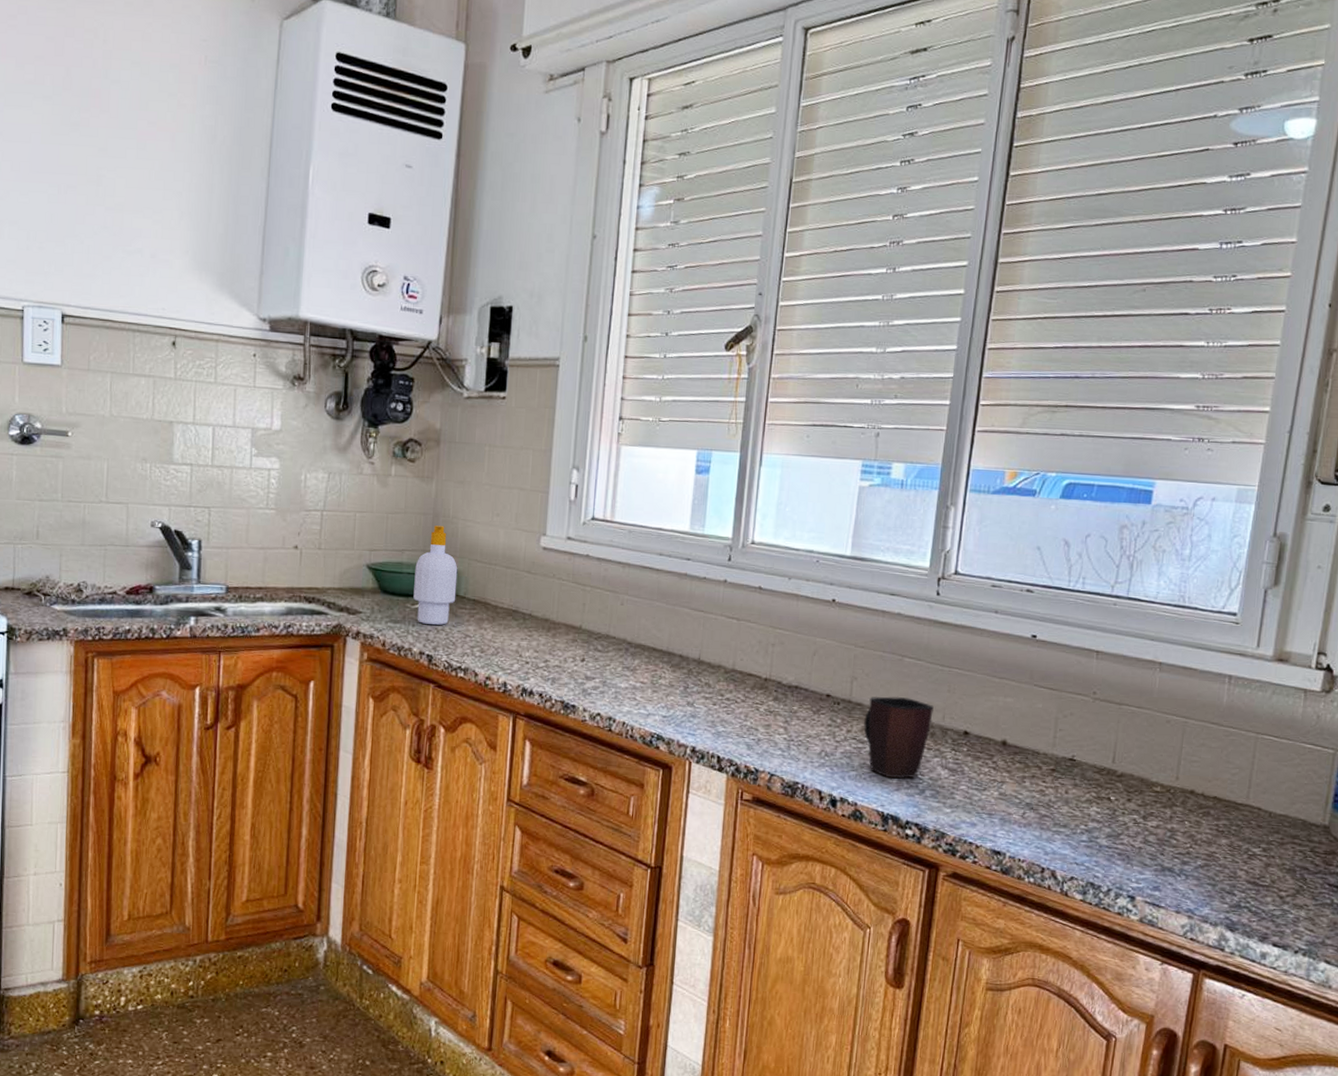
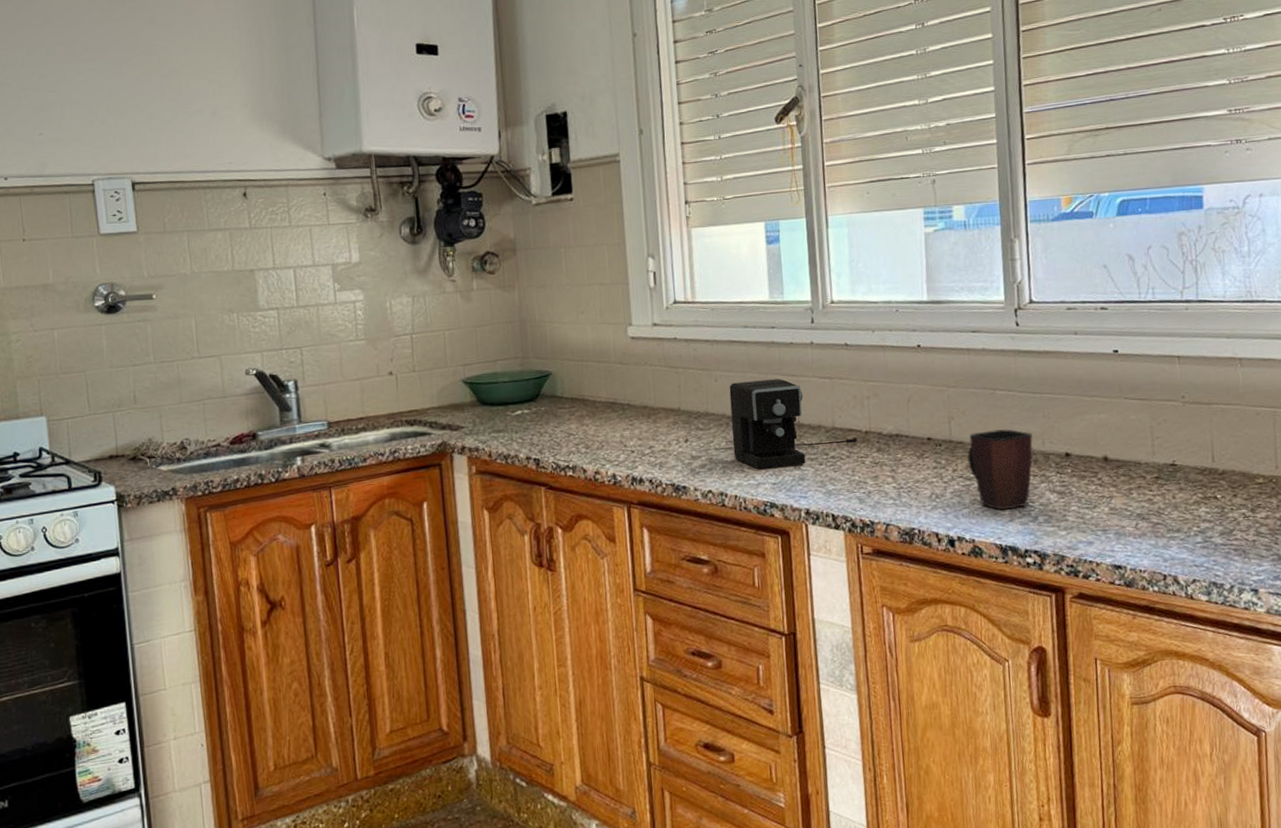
soap bottle: present [413,525,458,625] -> none [509,331,554,429]
coffee maker: none [628,609,756,702] -> present [729,379,858,469]

